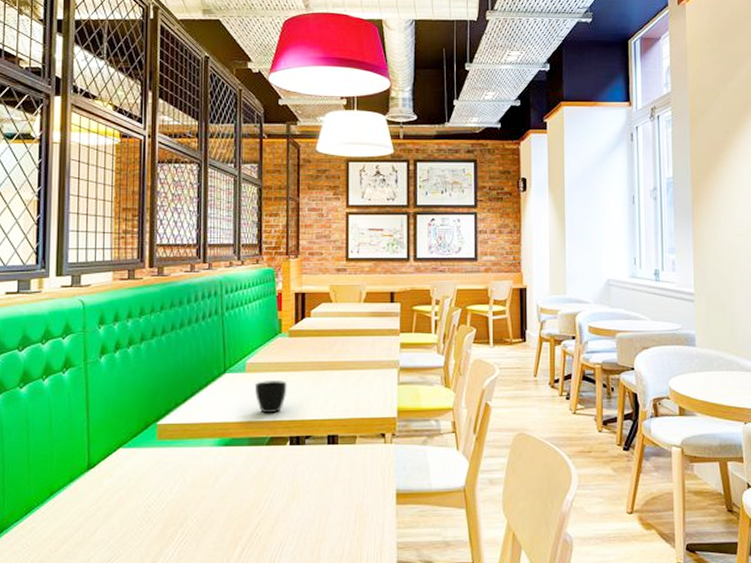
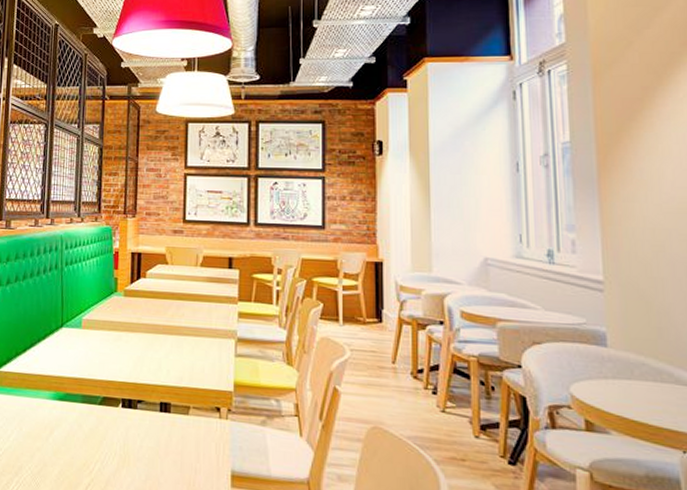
cup: present [254,379,287,414] -> none [89,338,121,373]

